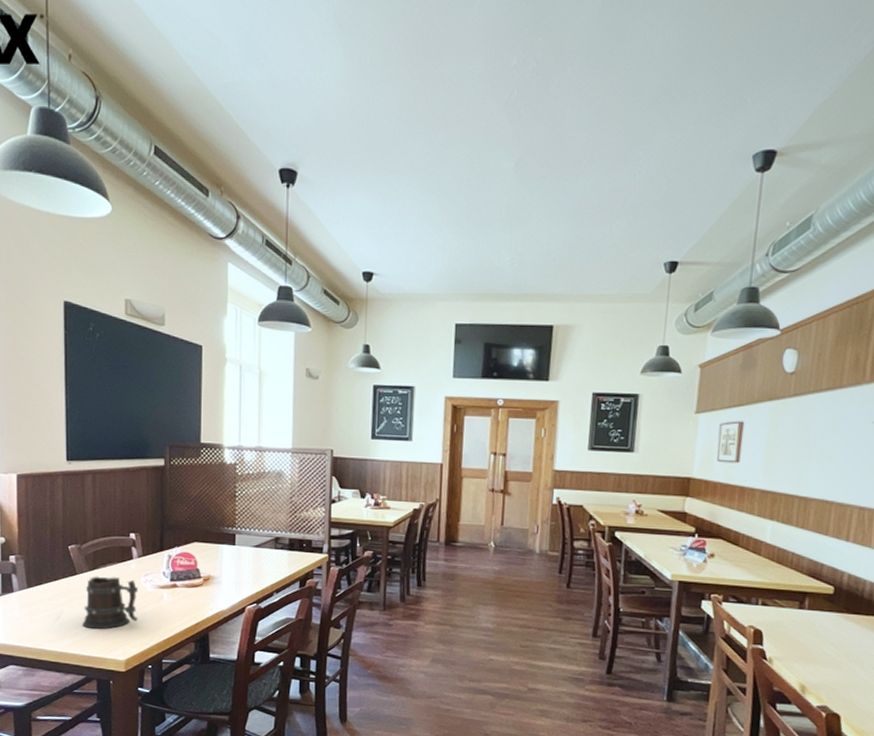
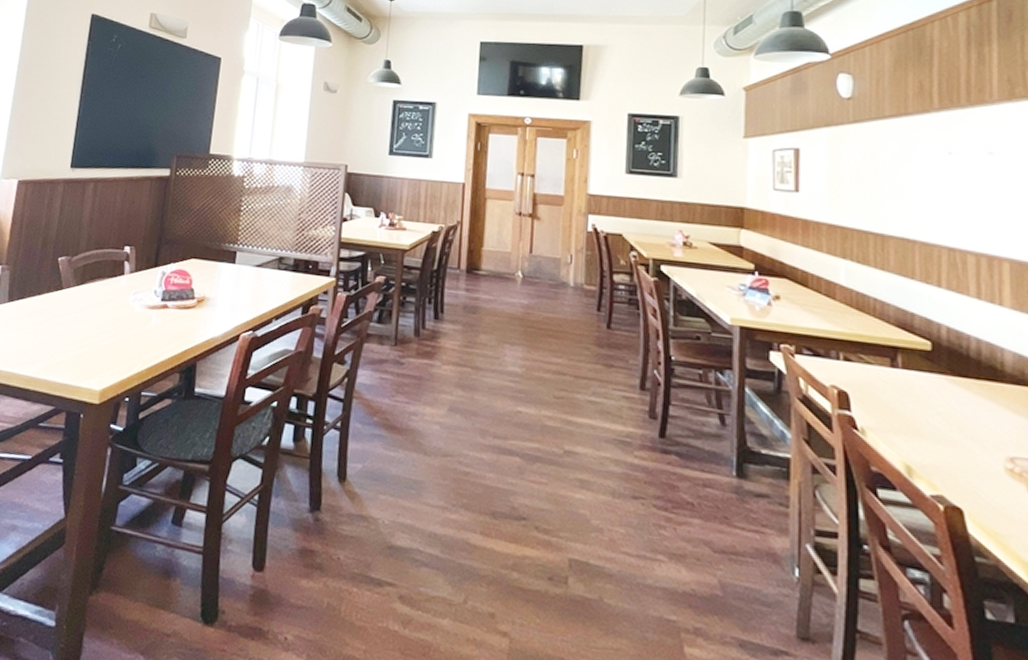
beer mug: present [82,576,138,629] -> none [59,292,125,353]

